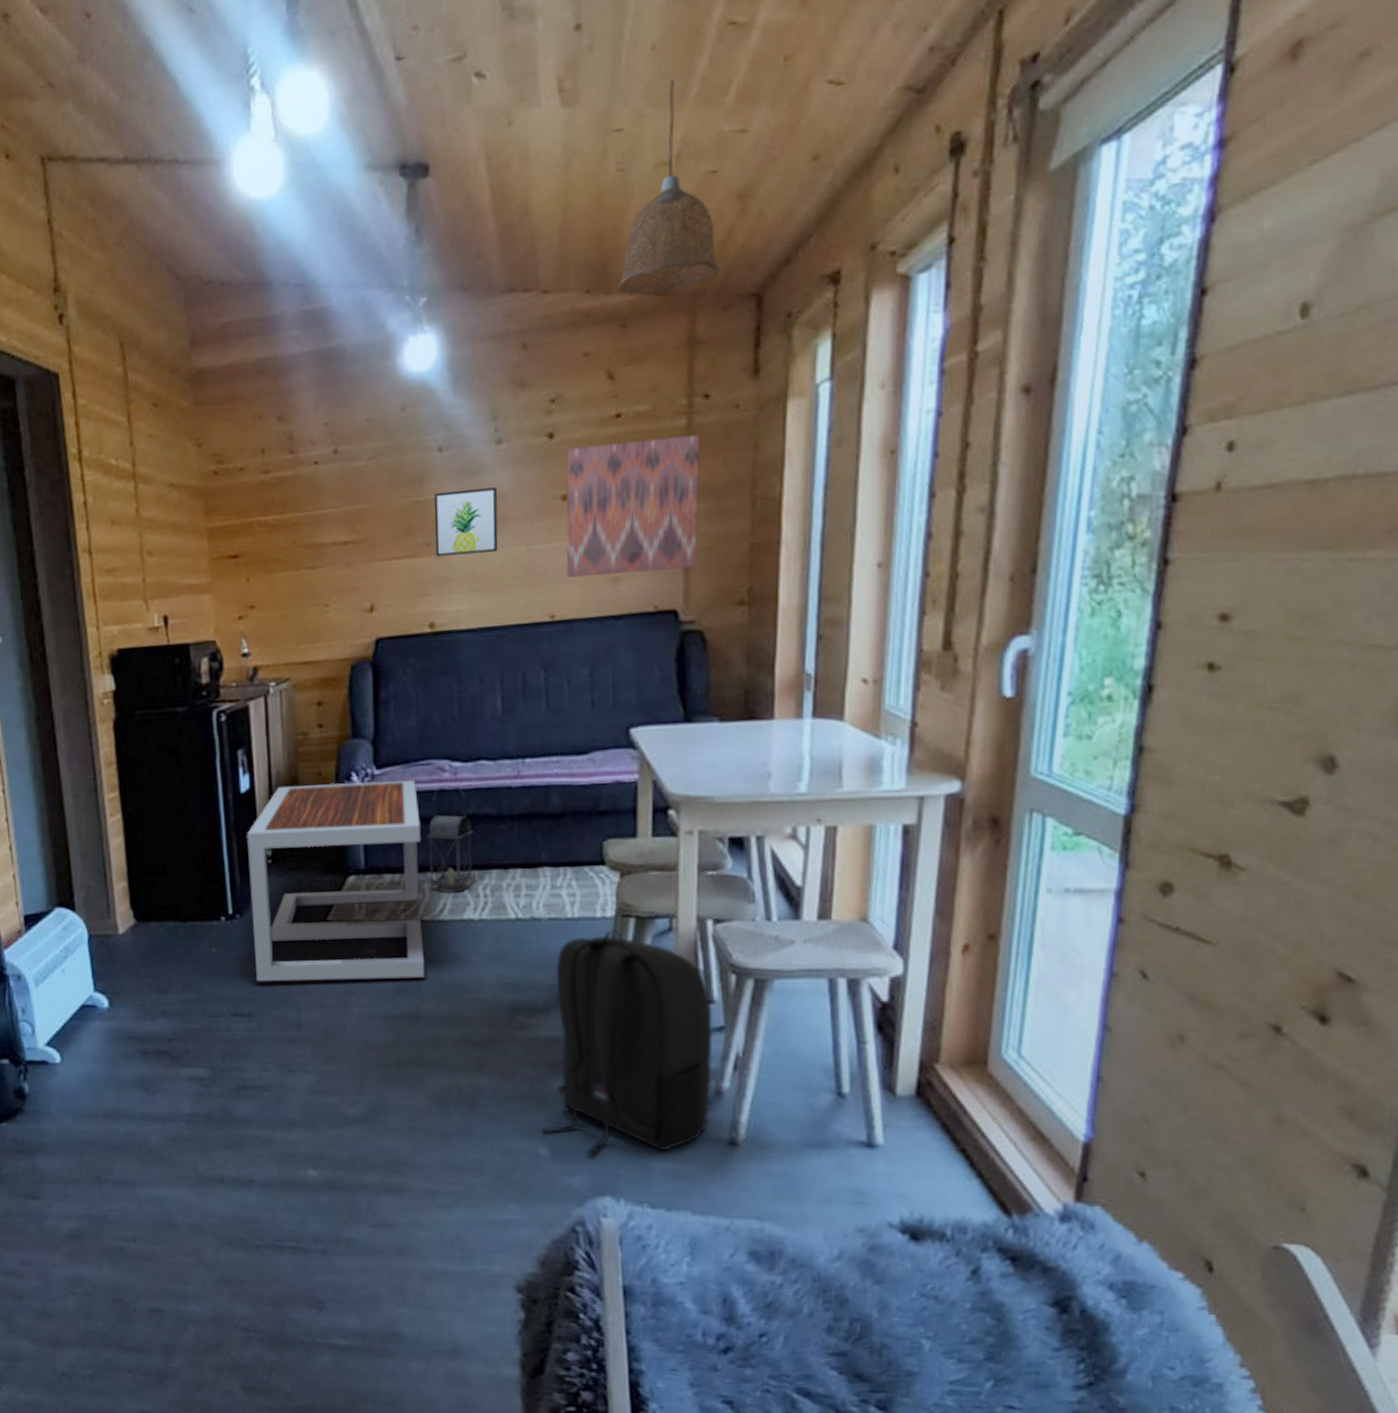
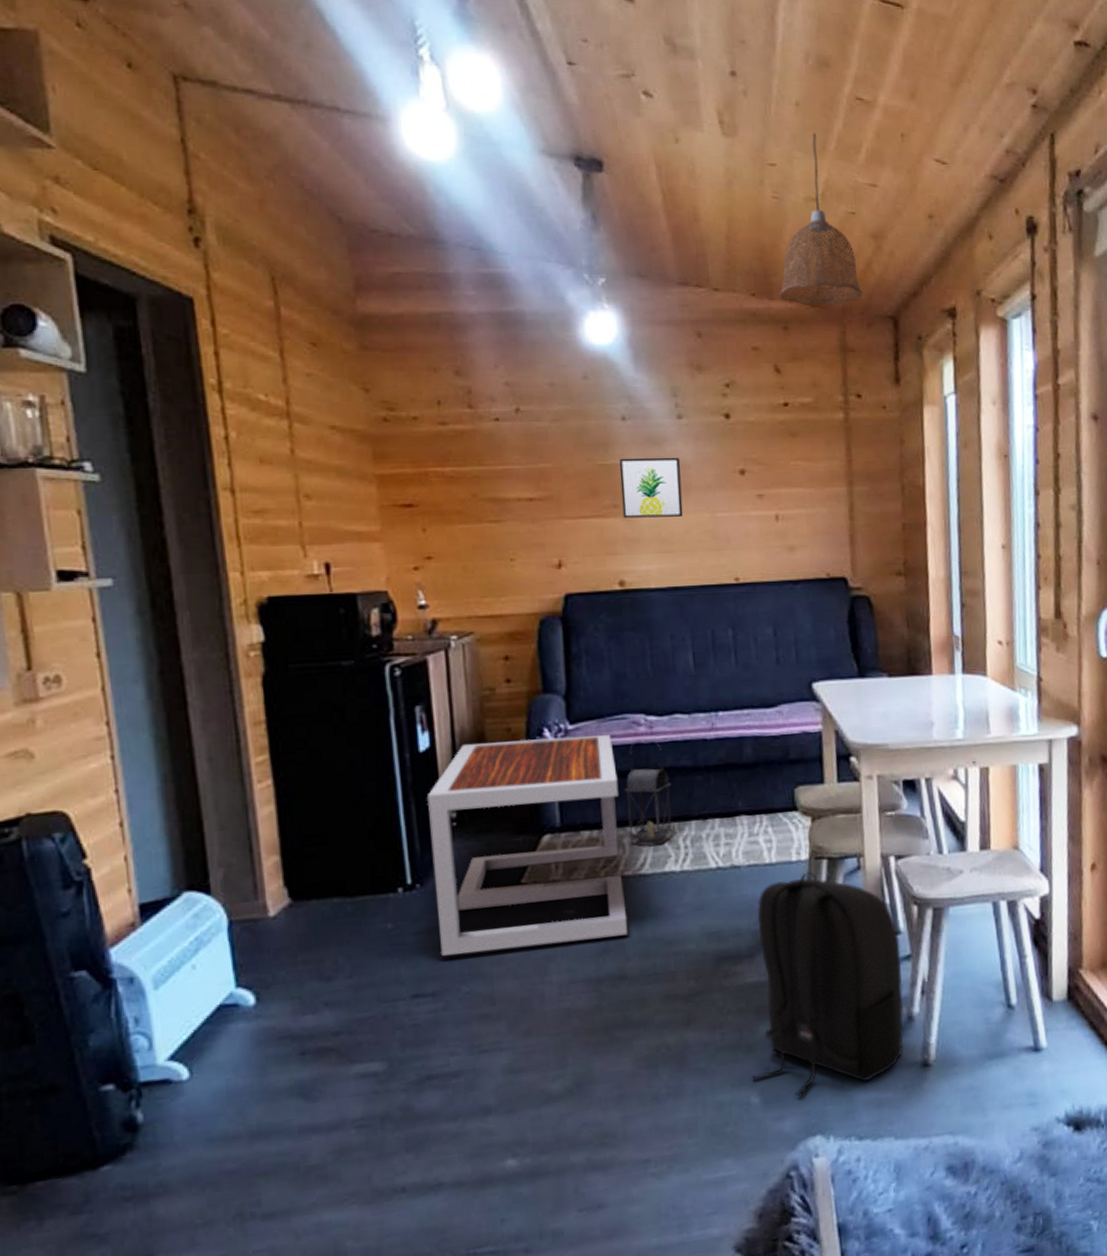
wall art: present [566,434,700,578] -> none [742,427,860,544]

